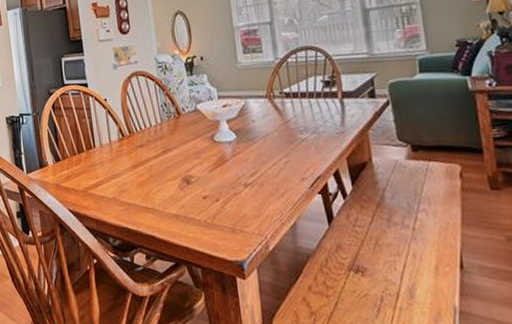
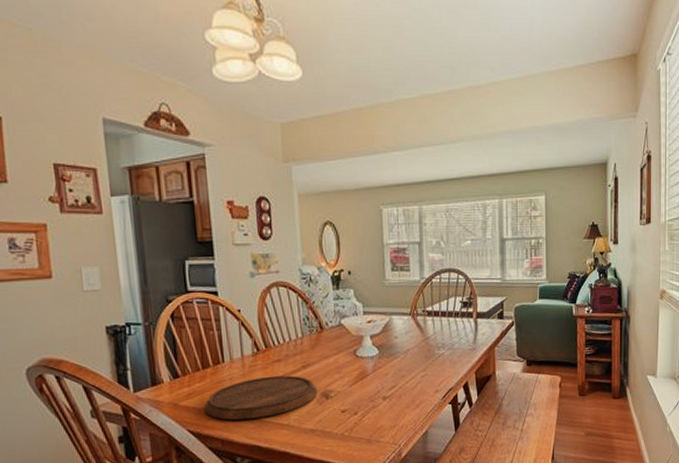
cutting board: none [81,160,178,202] -> present [204,375,317,420]

